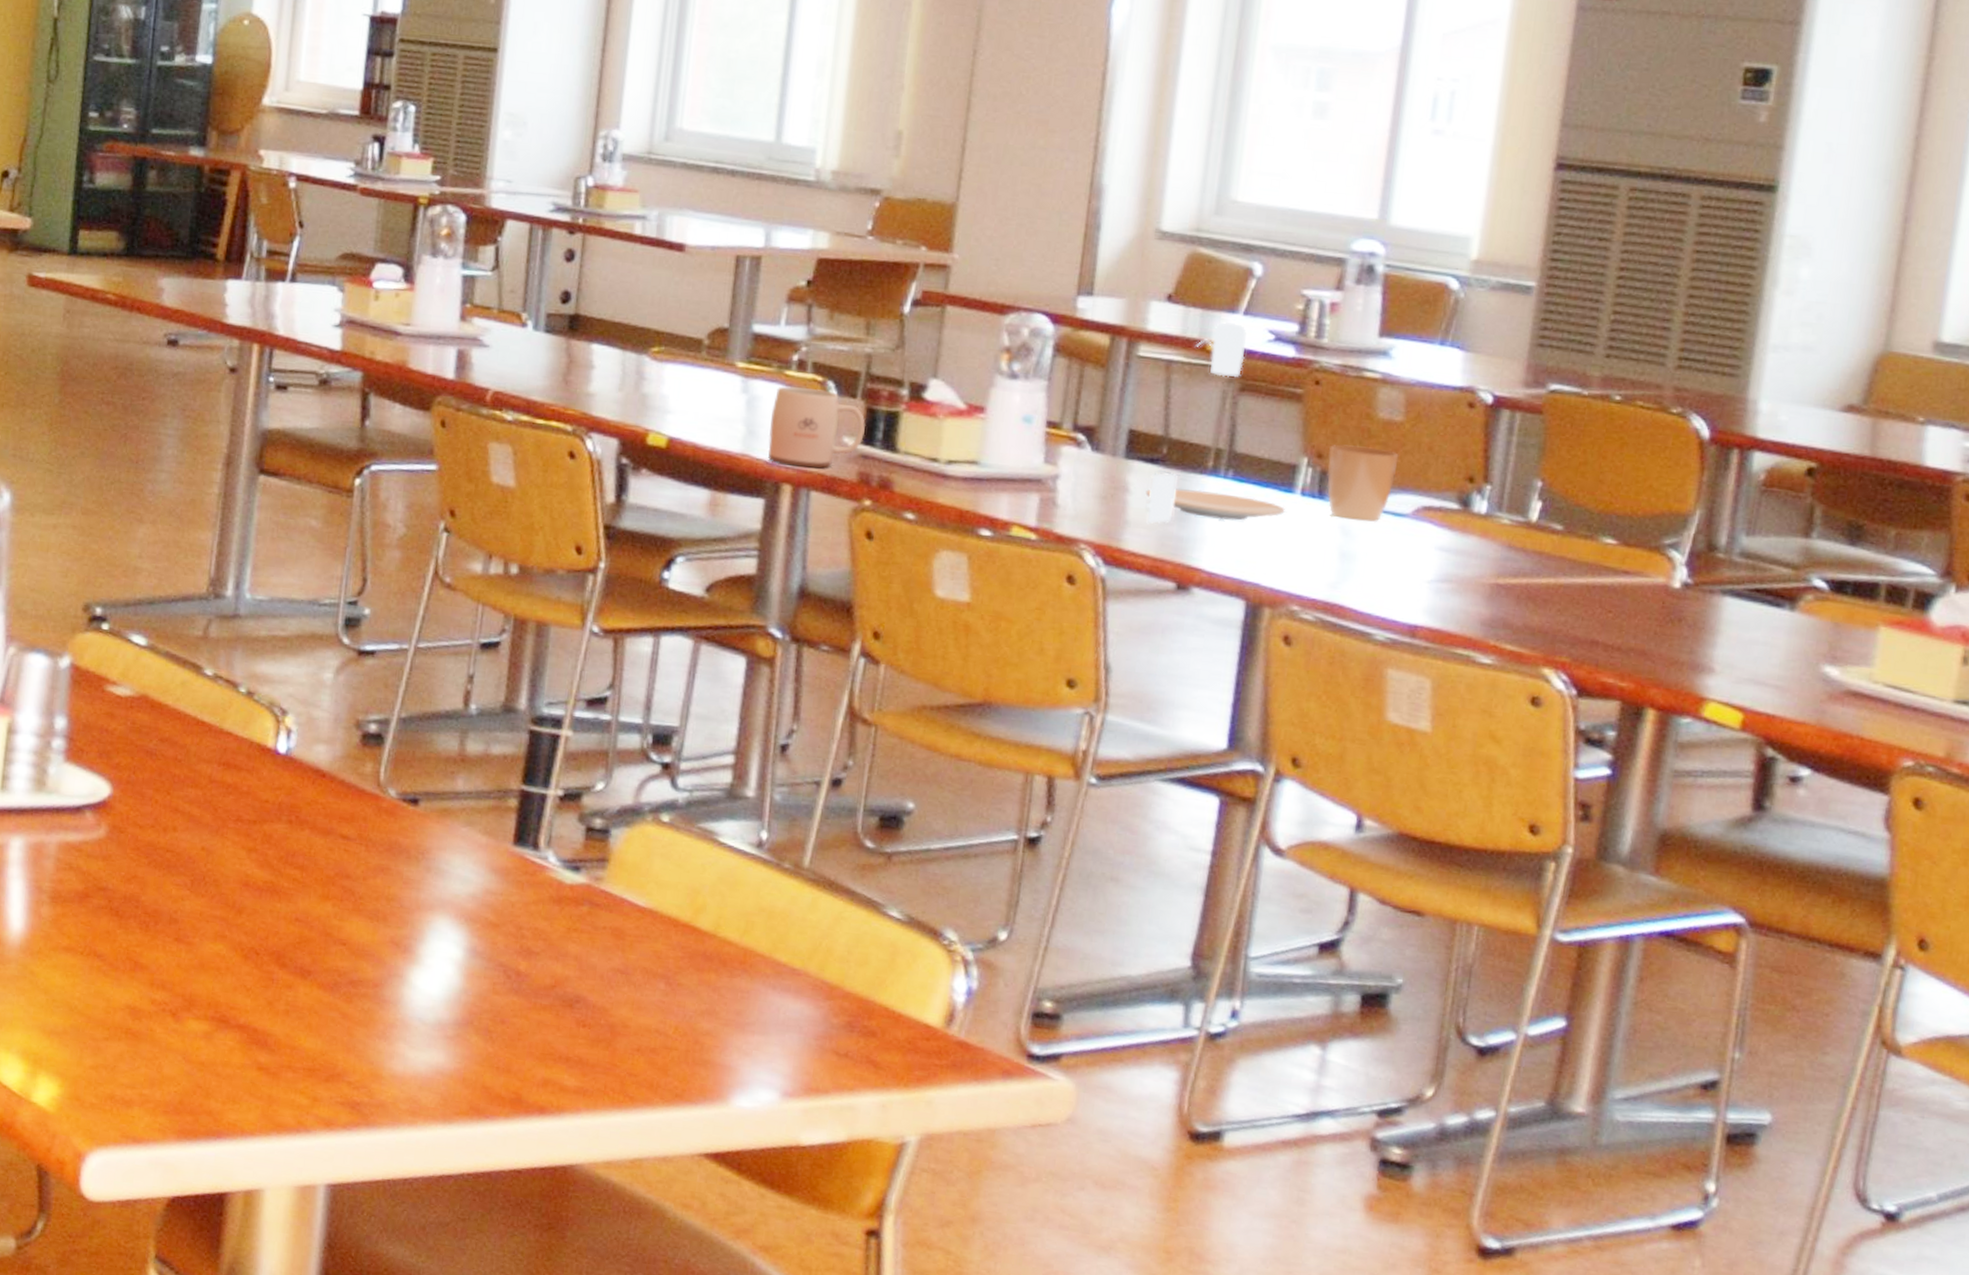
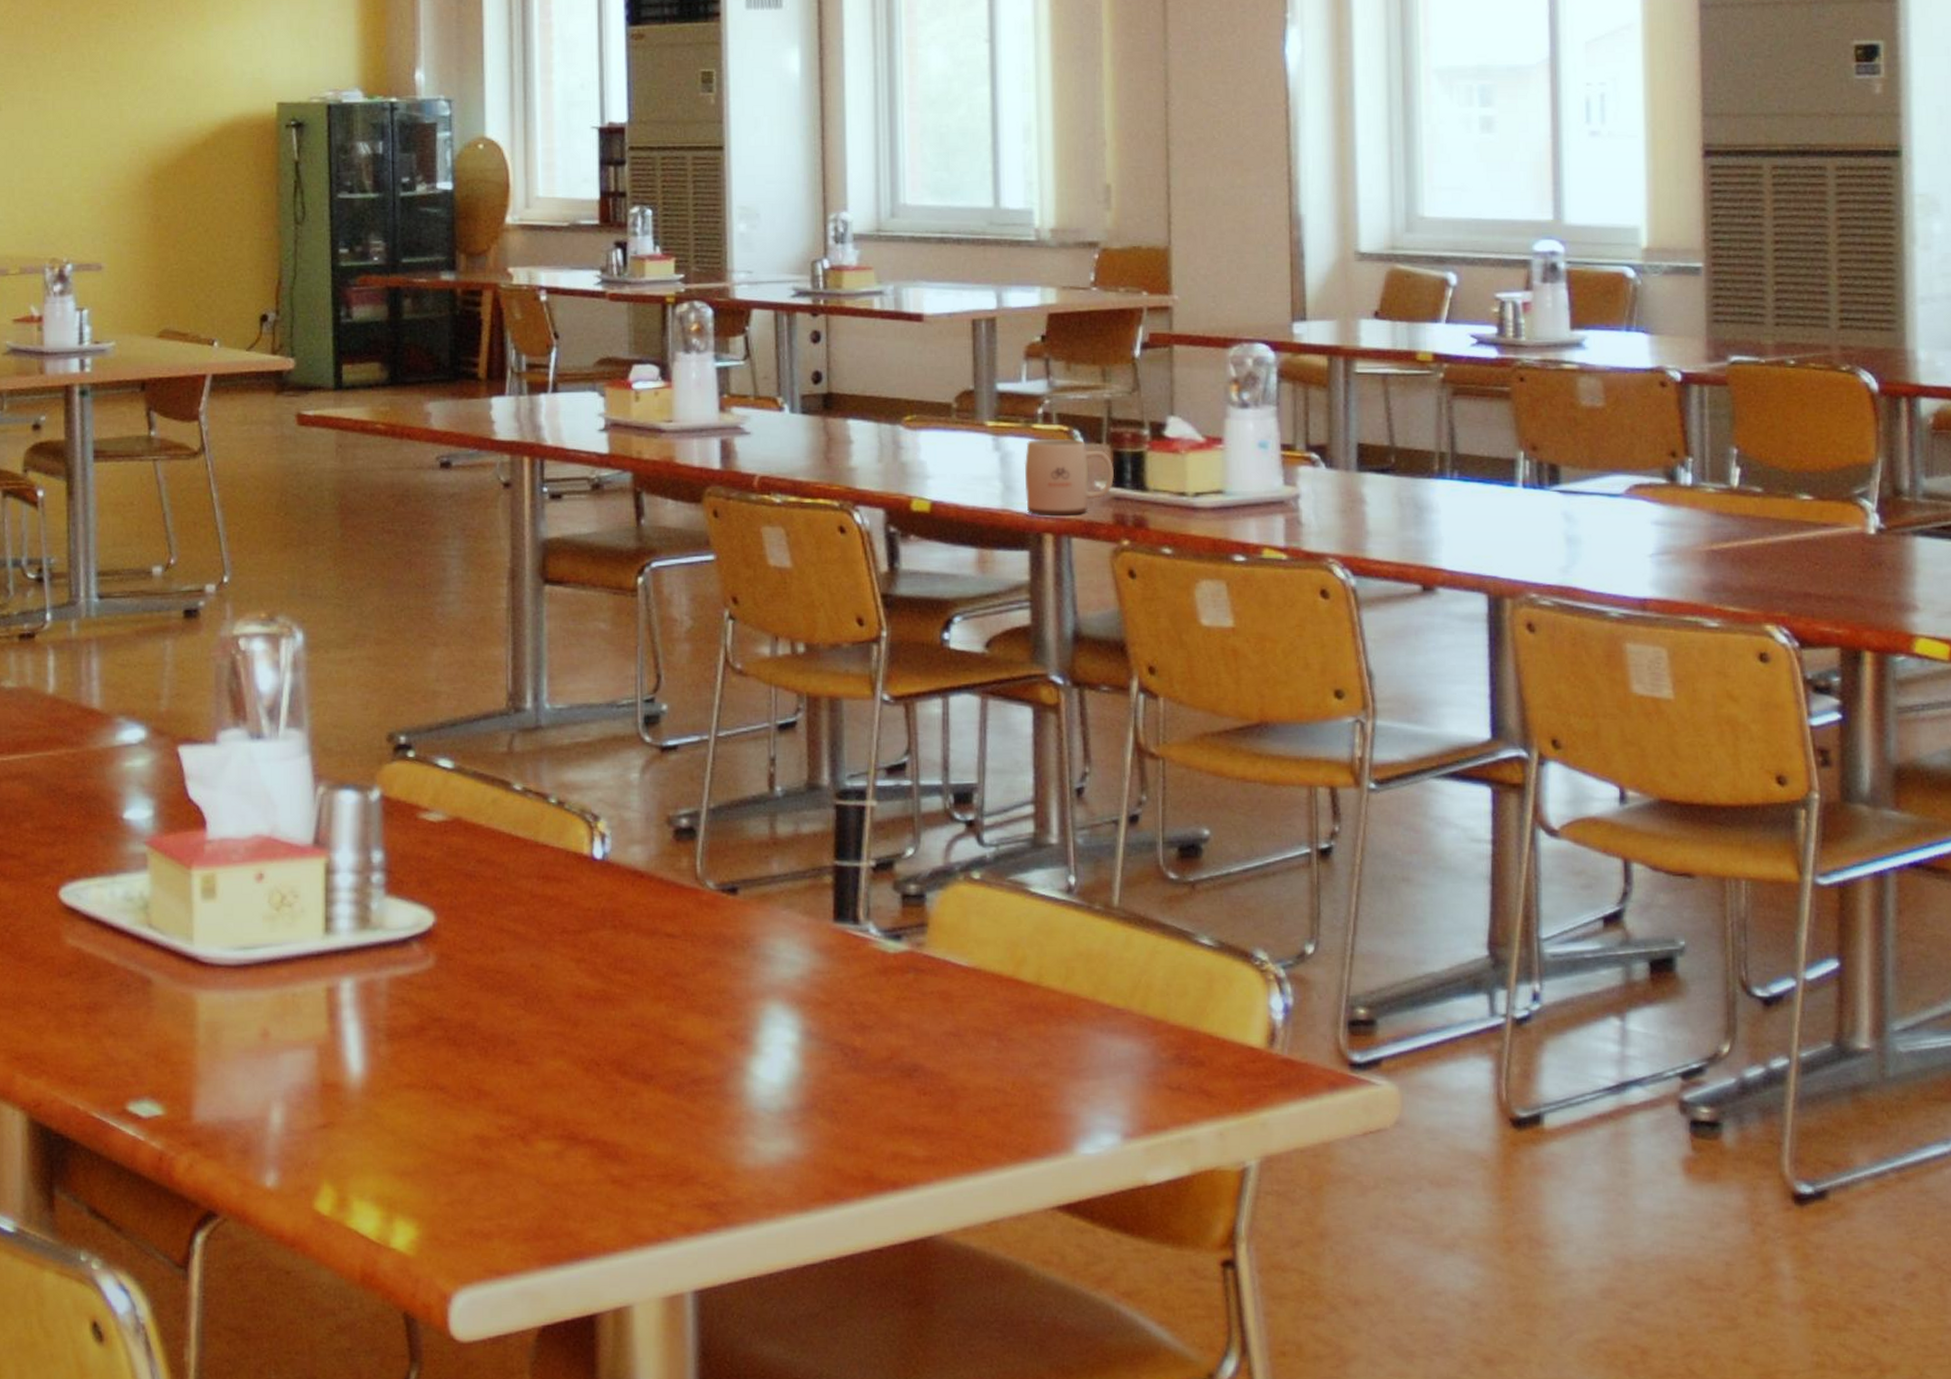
water jug: present [1146,321,1247,524] -> none [1385,331,1453,532]
plate: present [1146,488,1285,521] -> none [1381,493,1511,520]
cup: present [1327,444,1399,523] -> none [1542,435,1606,506]

